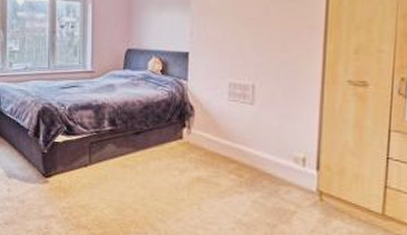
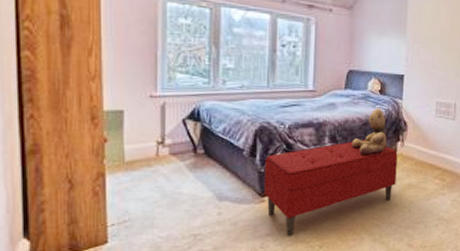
bench: none [48,124,184,220] -> present [265,140,398,236]
teddy bear: none [132,89,172,142] -> present [351,107,388,155]

